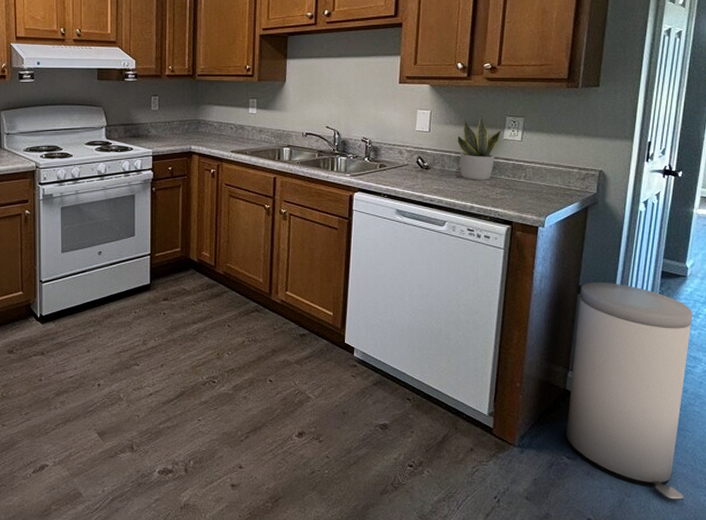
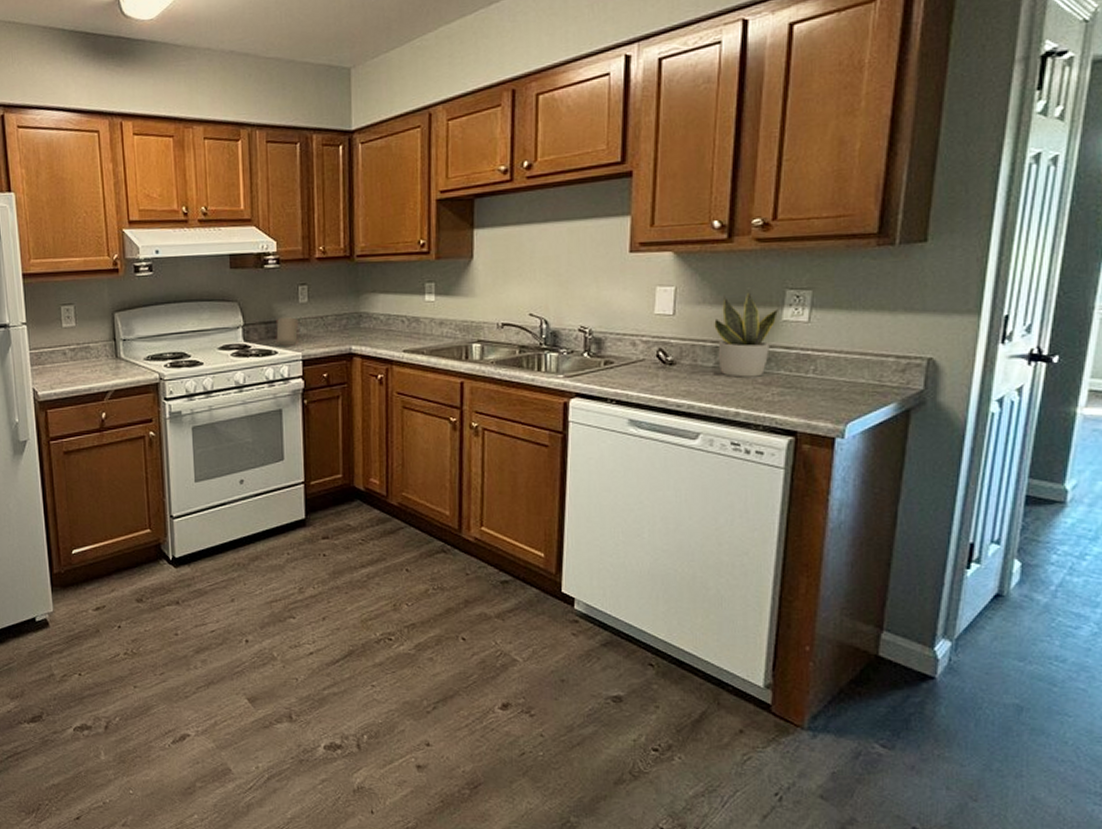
canister: none [127,119,156,145] -> present [269,314,306,348]
pedal bin: present [566,282,693,500] -> none [878,511,1076,809]

